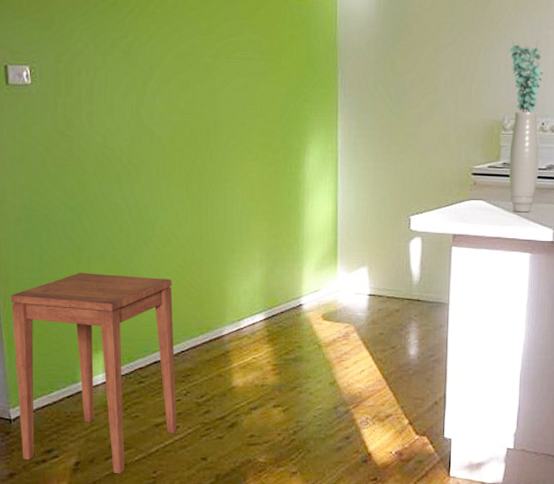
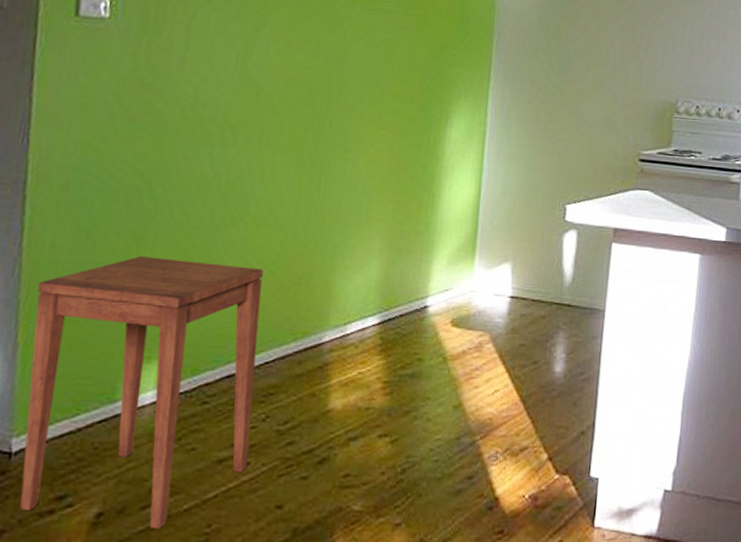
vase: present [508,38,543,213] -> none [680,15,722,208]

